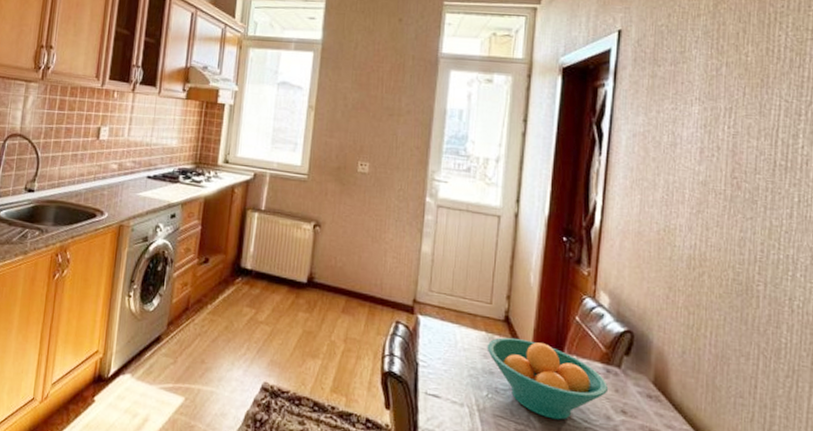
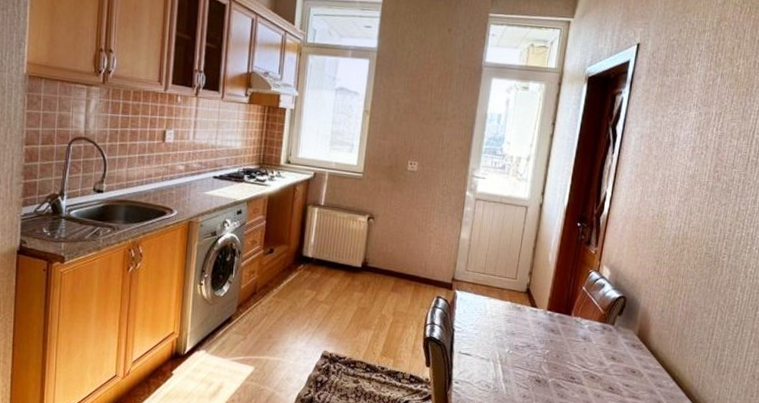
fruit bowl: present [486,337,609,420] -> none [510,305,604,367]

